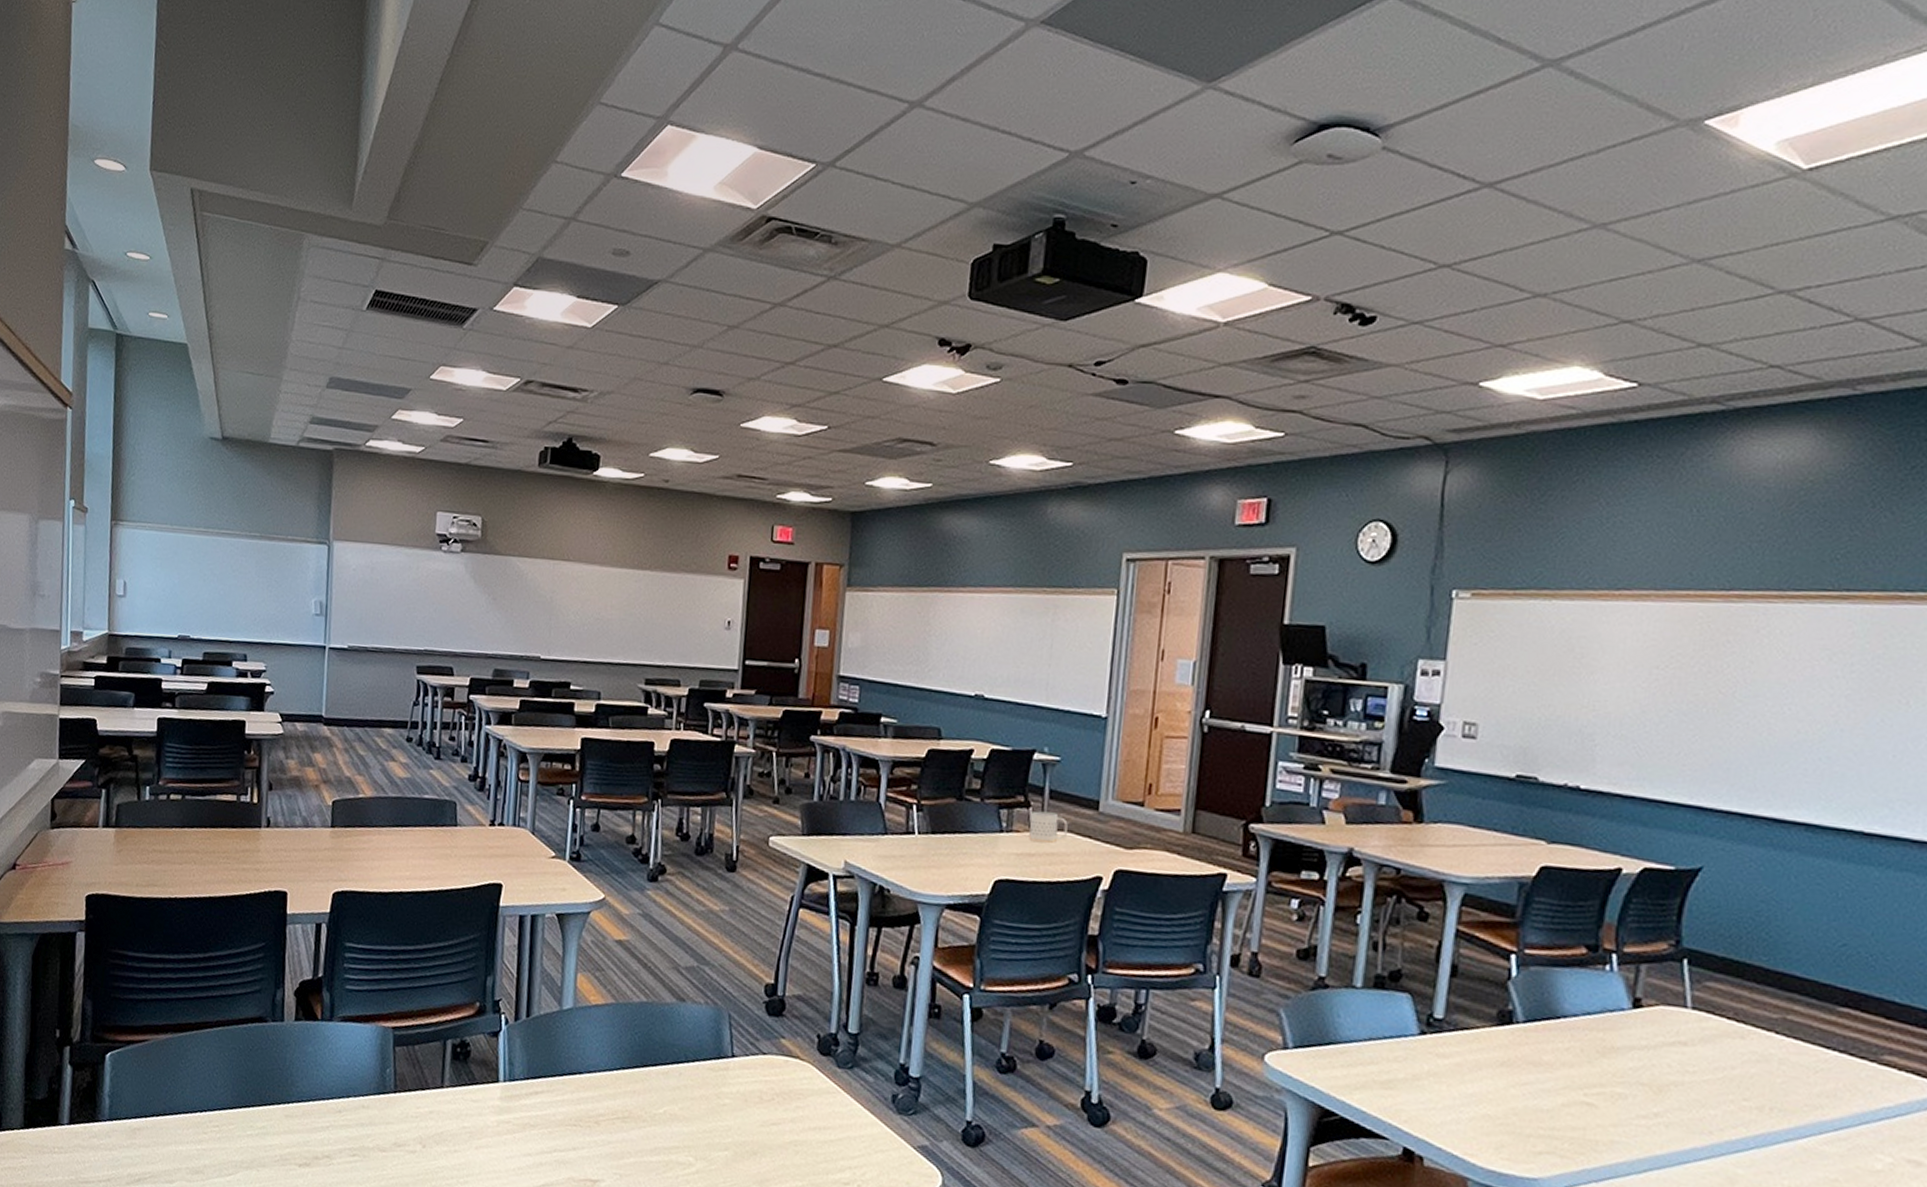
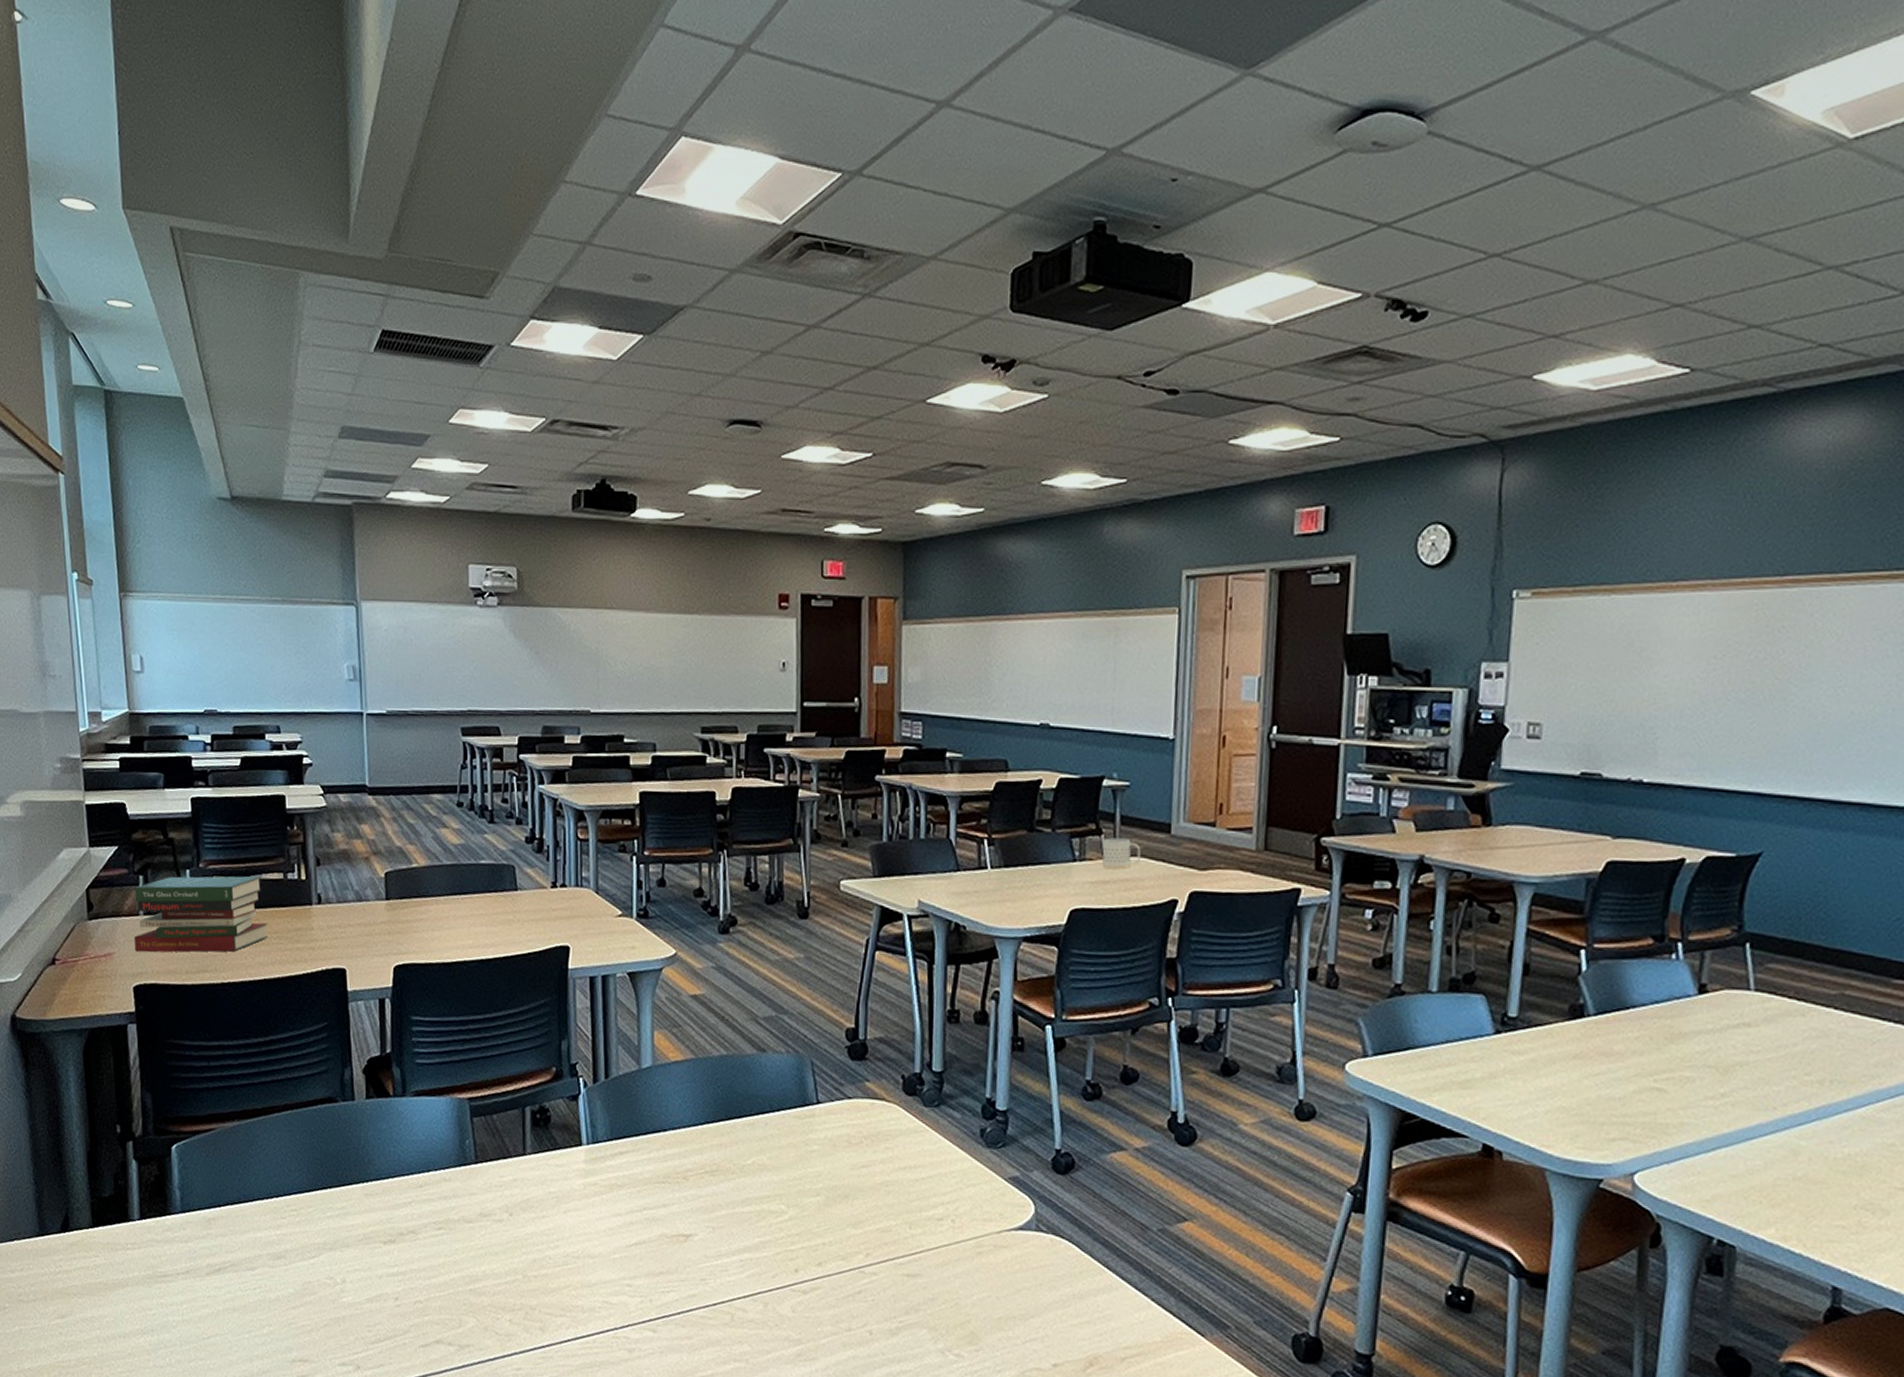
books: none [91,792,217,869] -> present [134,876,269,953]

